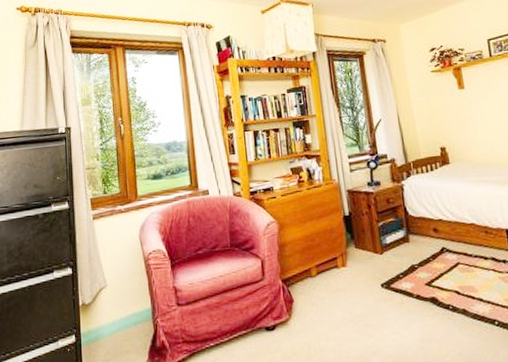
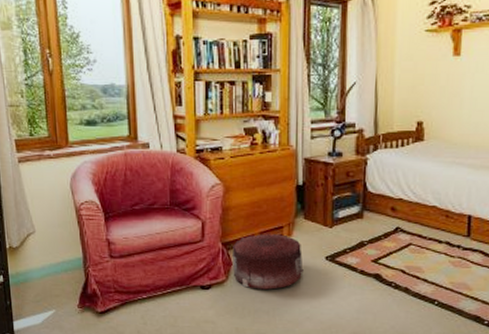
pouf: none [292,265,362,326] -> present [233,233,304,290]

